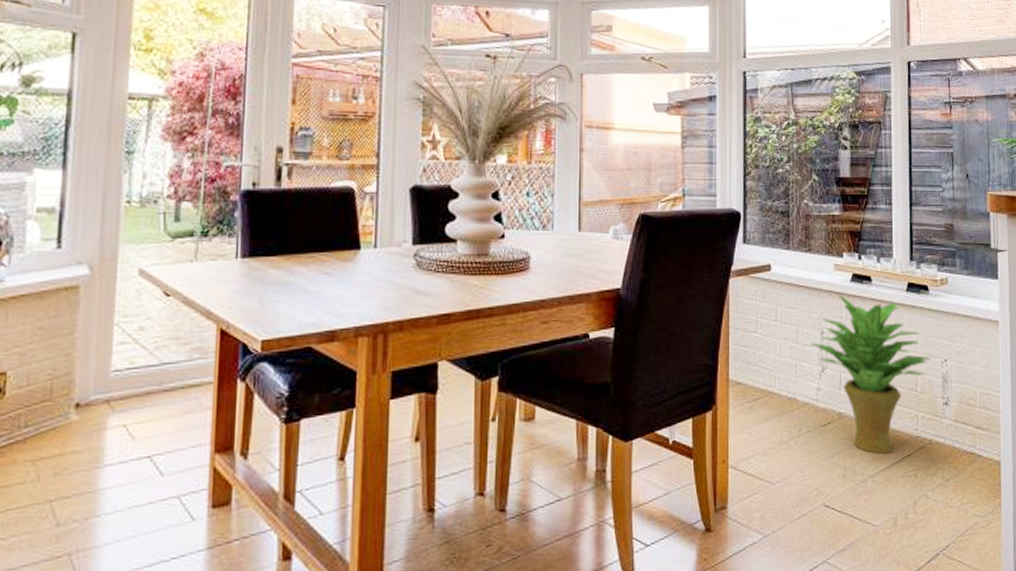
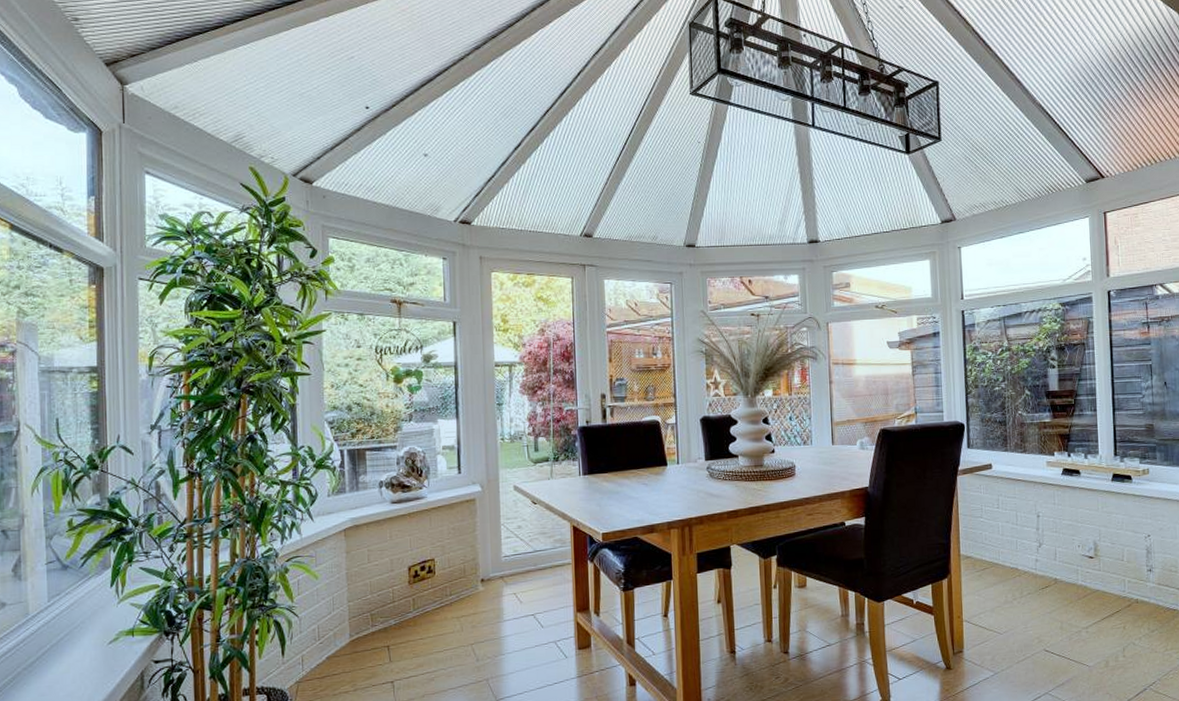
potted plant: present [811,295,930,454] -> none [1029,486,1135,611]

